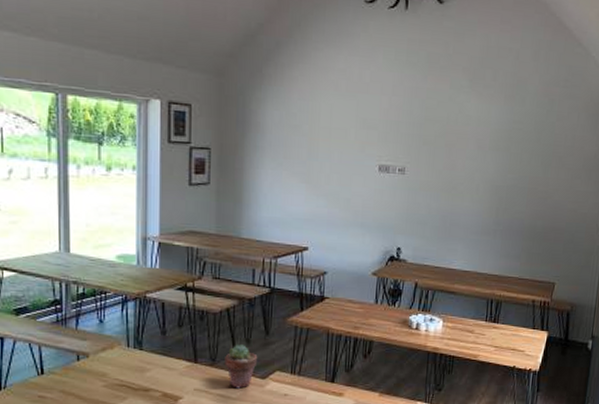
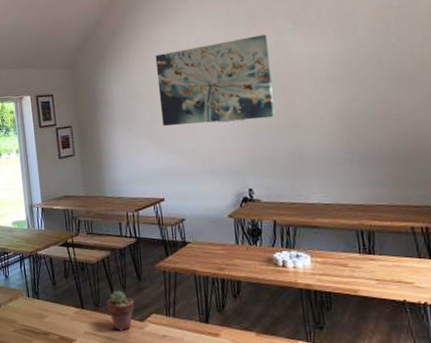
wall art: none [318,82,442,177] -> present [155,34,275,126]

